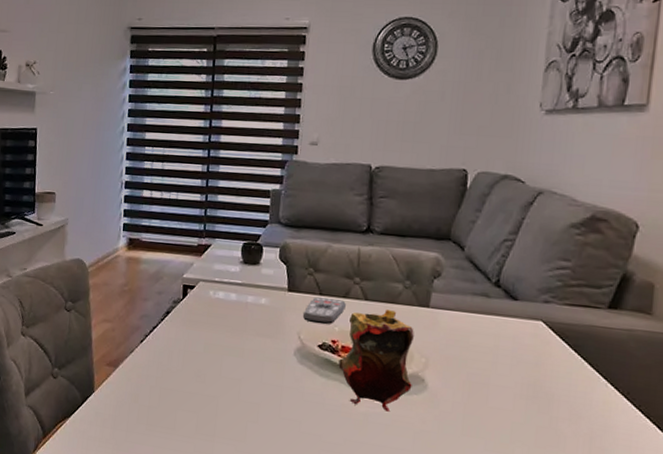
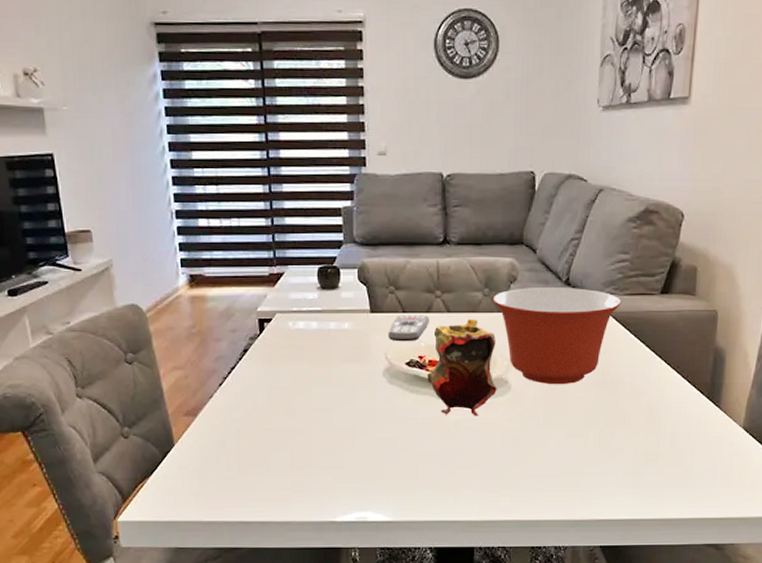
mixing bowl: none [413,284,560,394] -> present [492,286,622,385]

